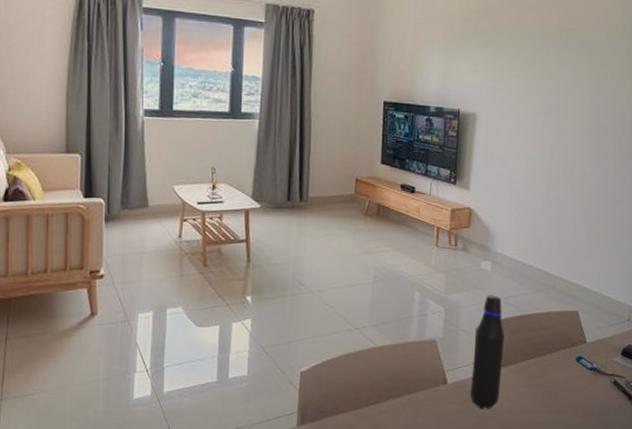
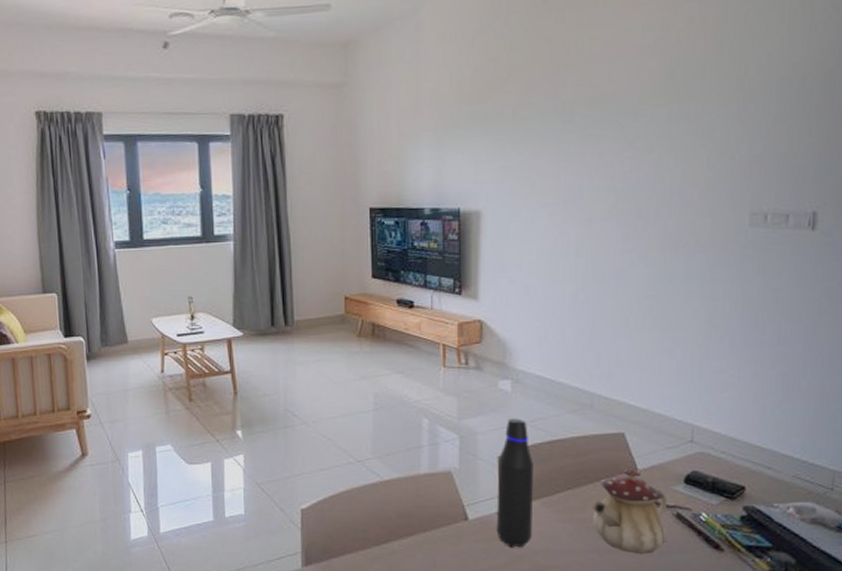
teapot: none [549,342,608,415] -> present [592,468,668,554]

